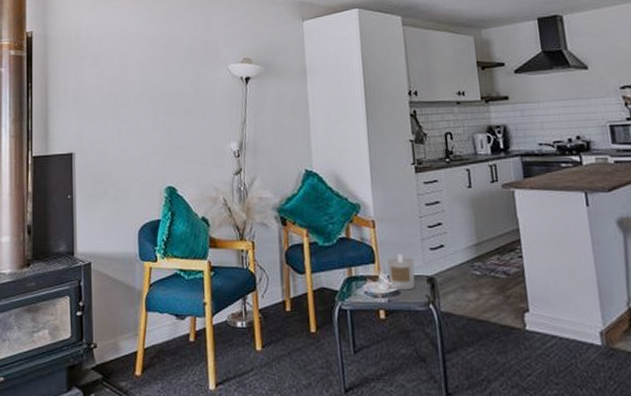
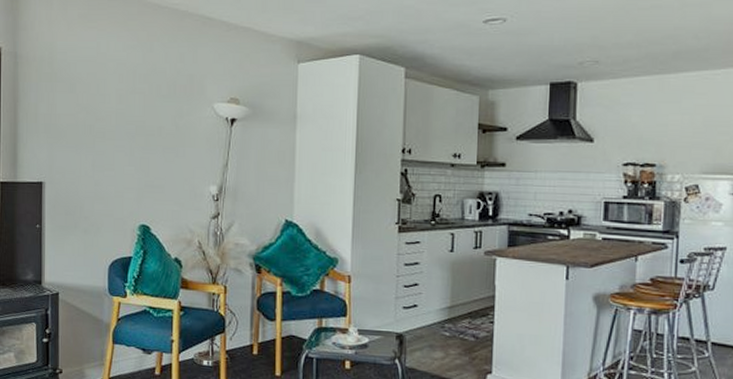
candle: present [388,254,416,291] -> none [359,310,385,345]

